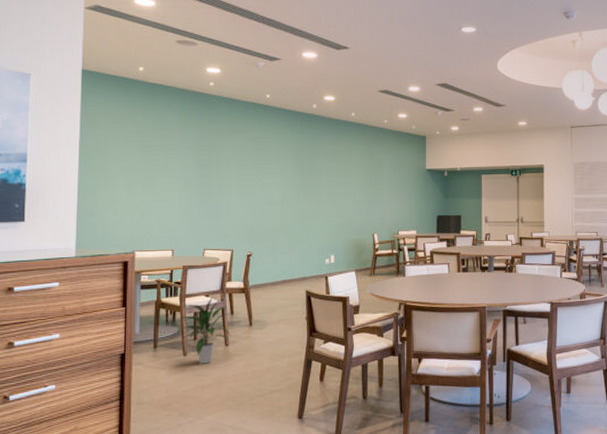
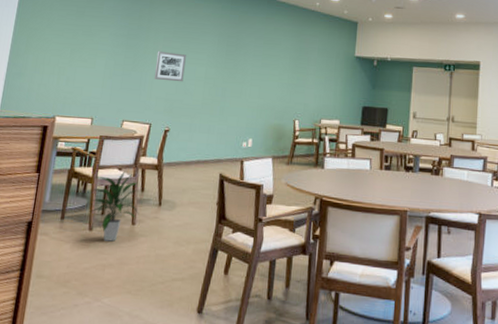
wall art: none [230,178,261,208] -> present [154,50,186,82]

